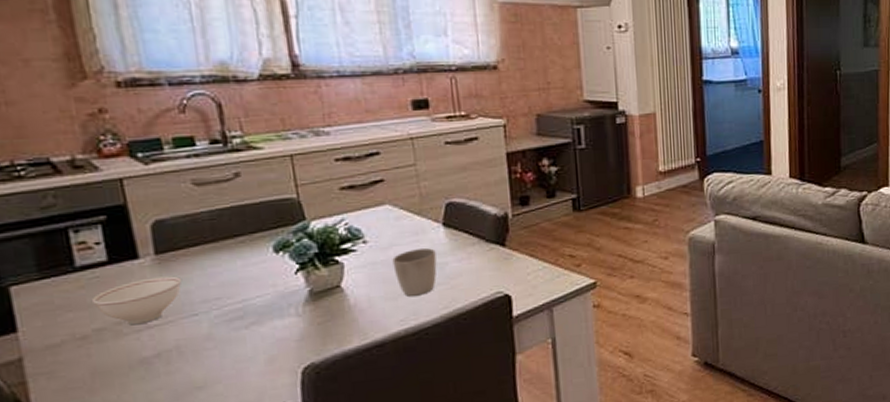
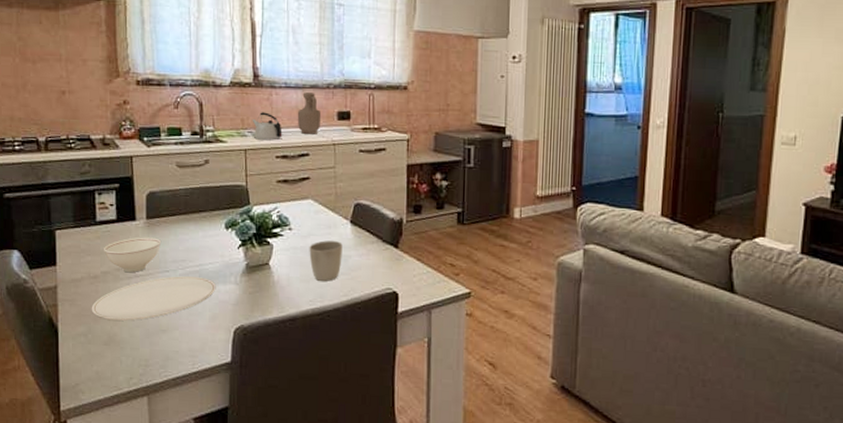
plate: none [82,314,271,389] -> present [91,275,216,321]
kettle: none [296,108,341,143] -> present [252,112,282,141]
ceramic jug: none [357,81,391,130] -> present [297,92,322,134]

